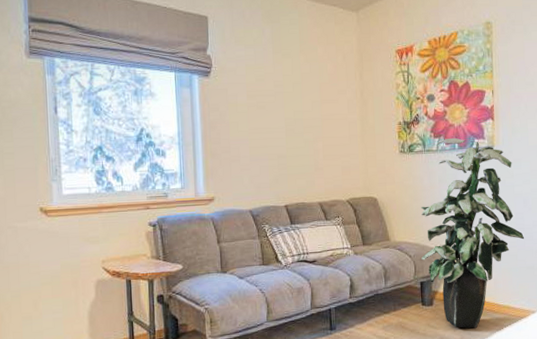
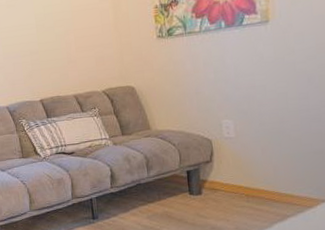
indoor plant: present [421,137,525,328] -> none [184,15,311,218]

